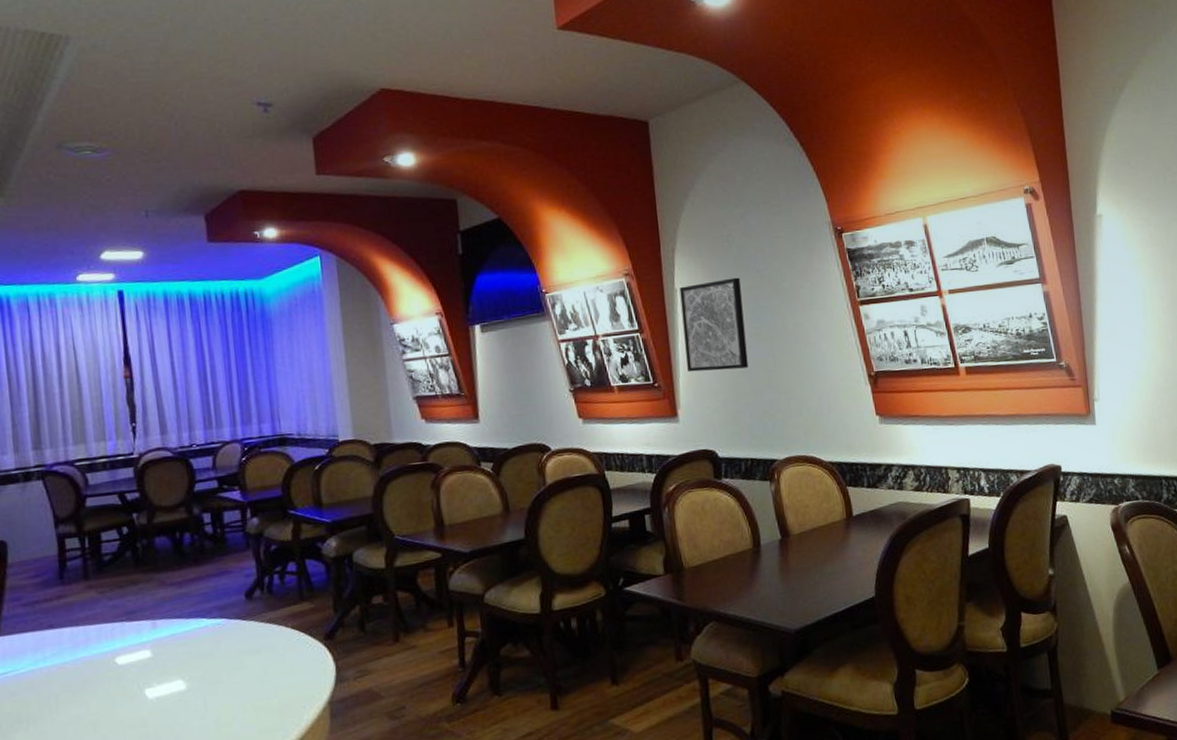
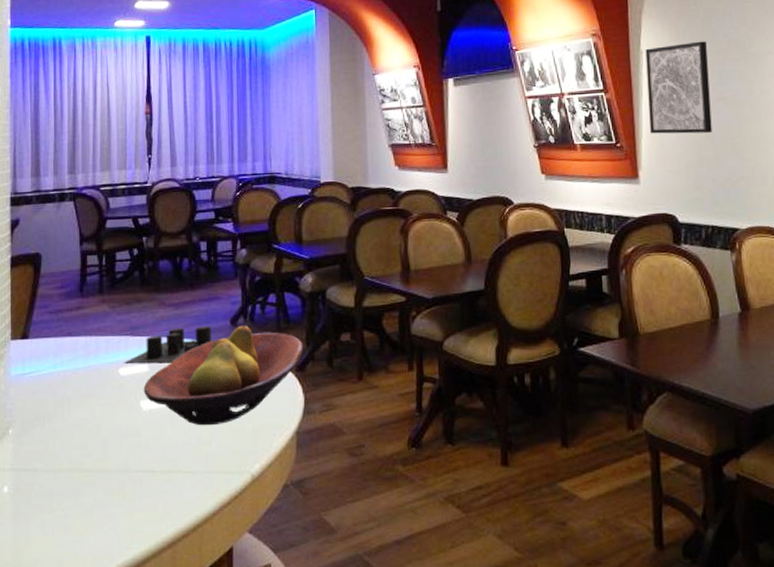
candle: none [120,602,227,652] -> present [123,326,214,363]
fruit bowl: none [147,597,332,708] -> present [143,325,304,426]

